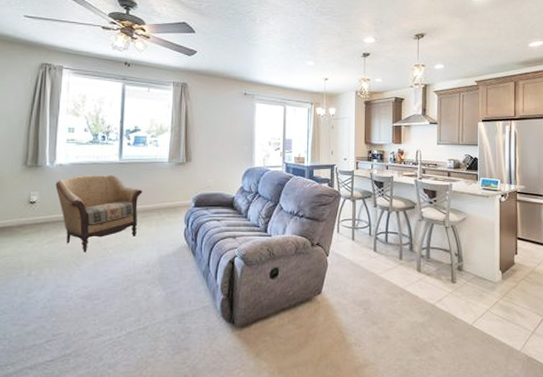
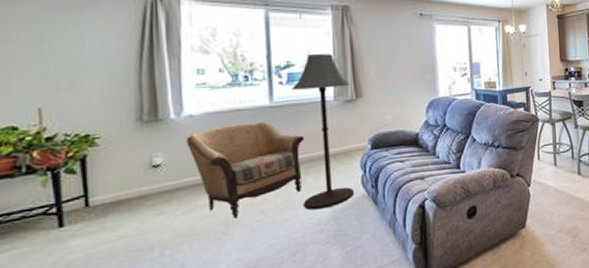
floor lamp: none [136,122,183,254] -> present [291,54,354,210]

